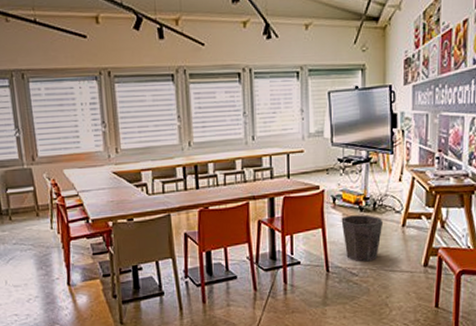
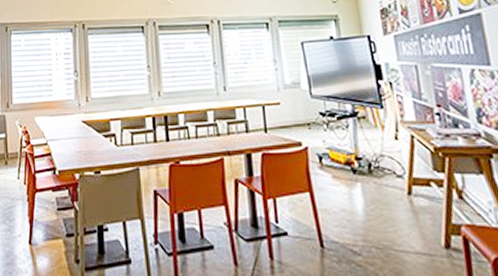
waste bin: present [341,215,382,262] -> none [331,178,384,238]

